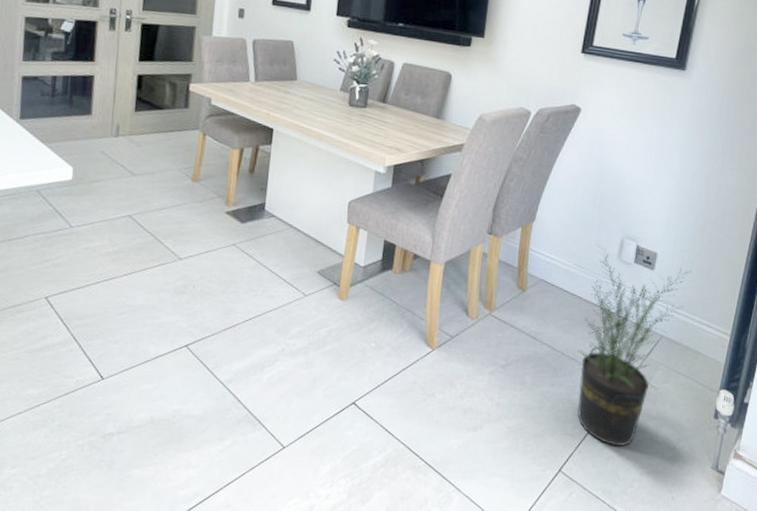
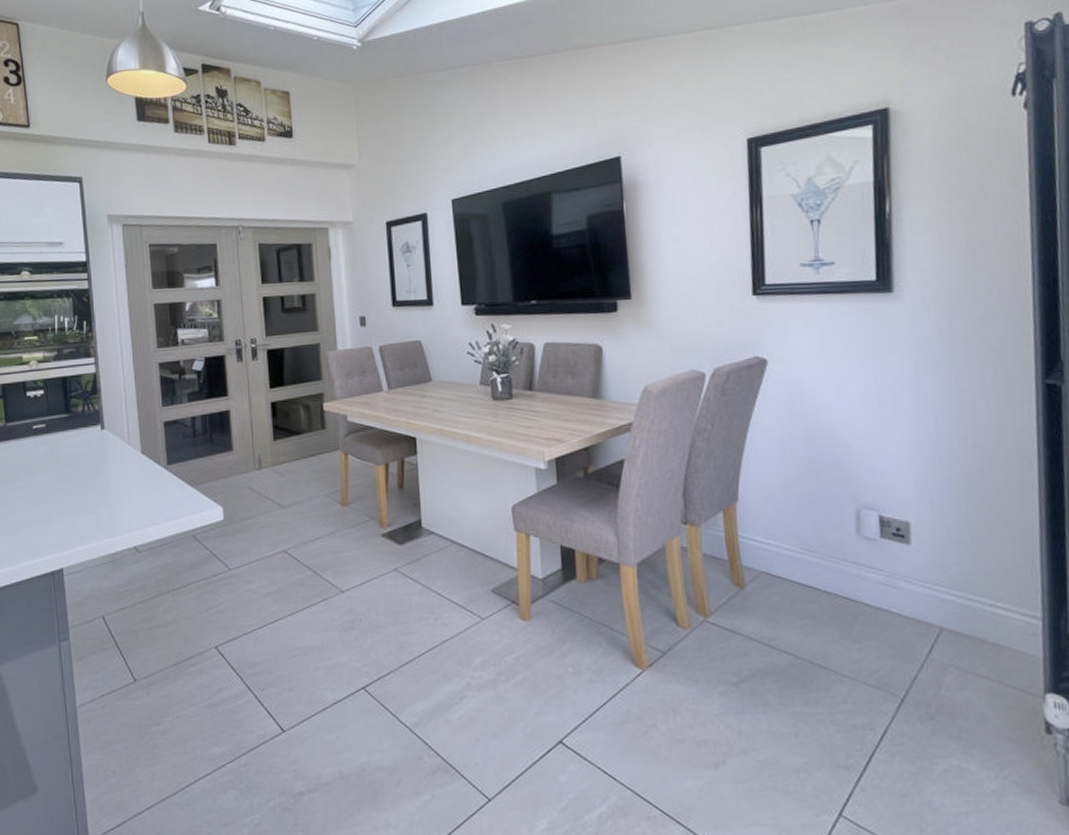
potted plant: present [577,245,691,447] -> none [827,521,963,779]

